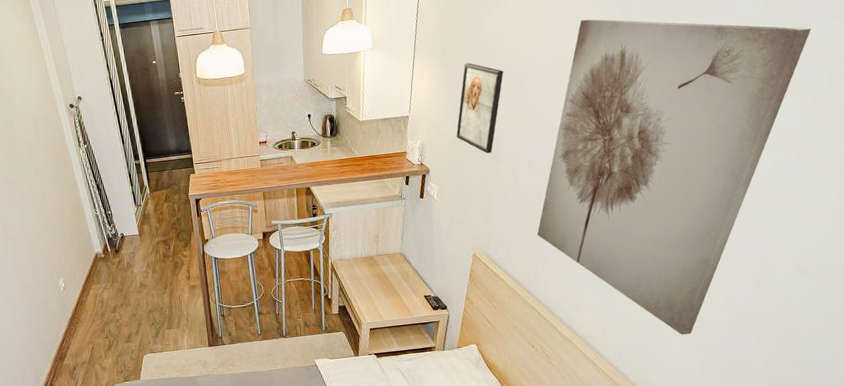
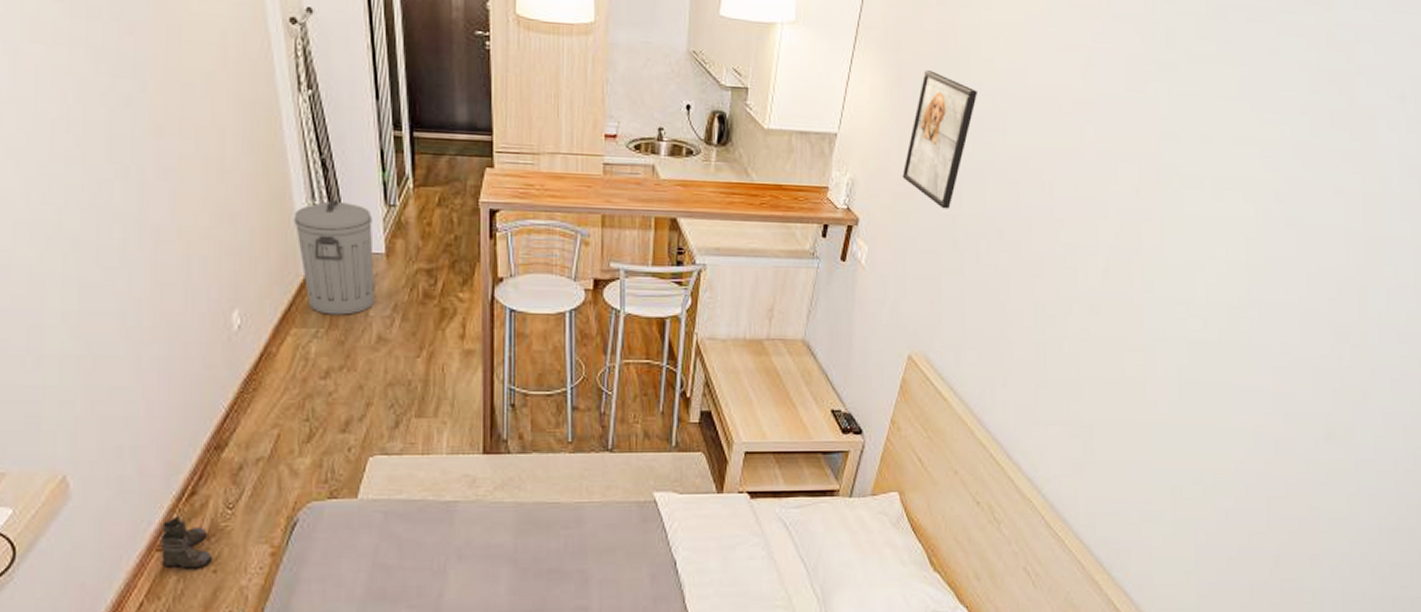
trash can: none [85,206,136,275] -> present [294,199,375,315]
wall art: present [537,19,812,335] -> none [1000,39,1368,507]

